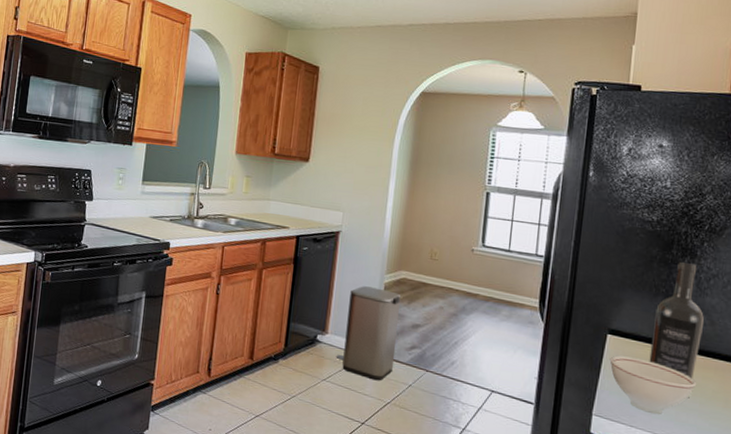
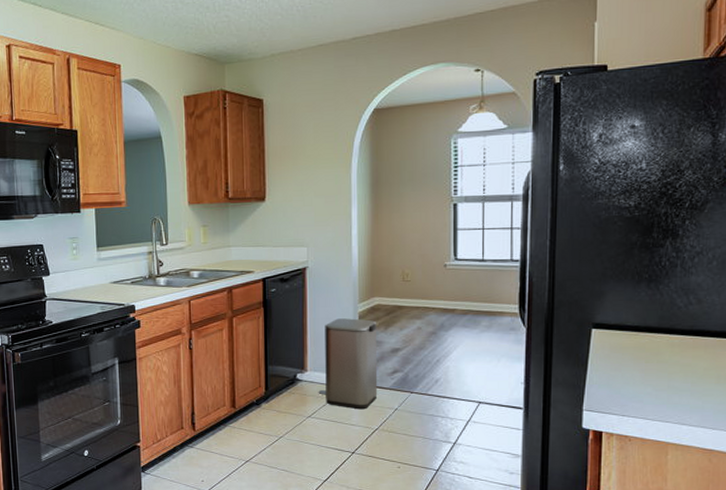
bowl: present [610,355,697,415] -> none [596,348,687,401]
wine bottle: present [649,261,705,379] -> none [637,243,691,360]

